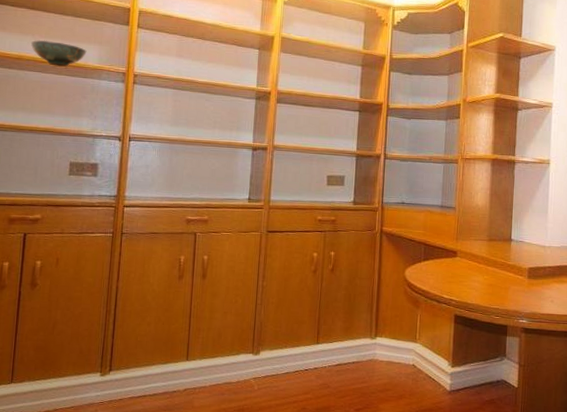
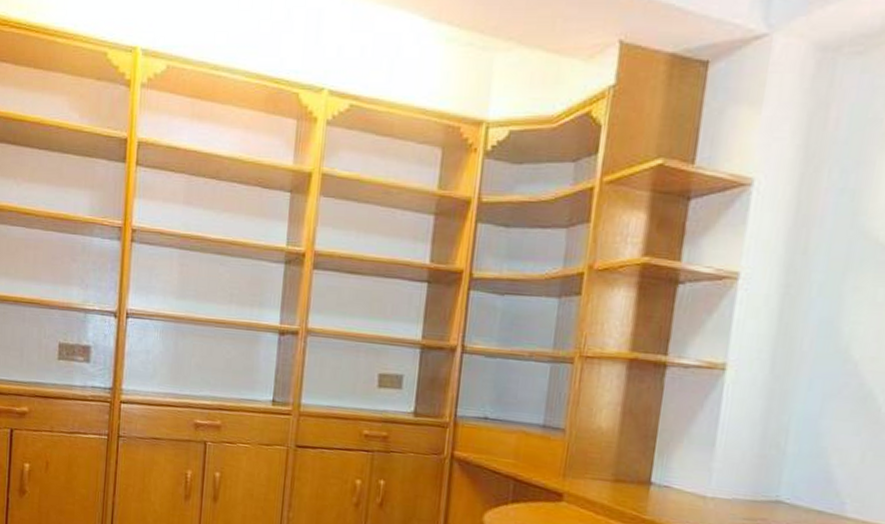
decorative bowl: present [31,39,87,67] -> none [13,184,76,220]

